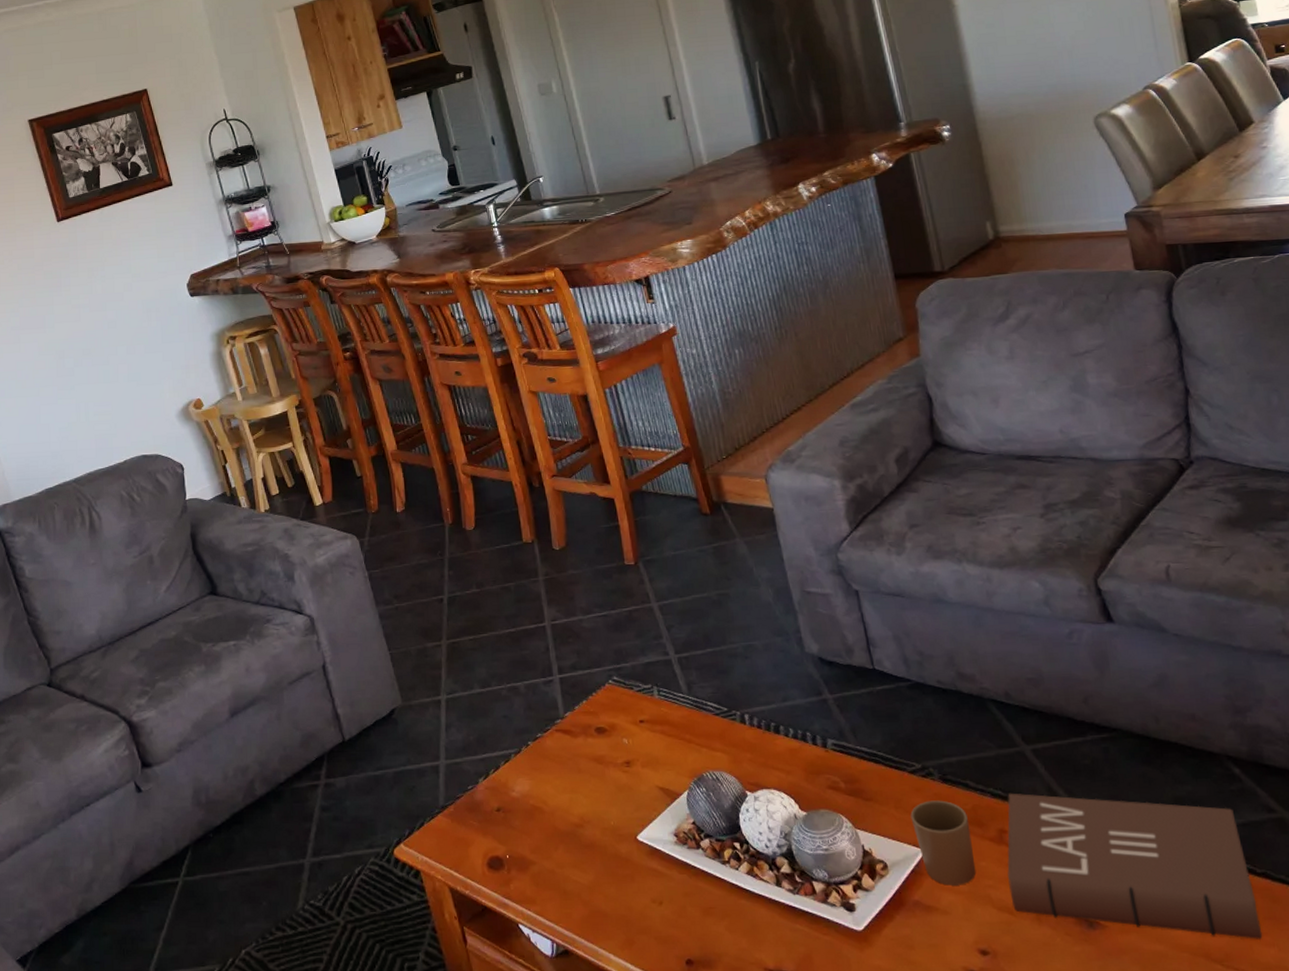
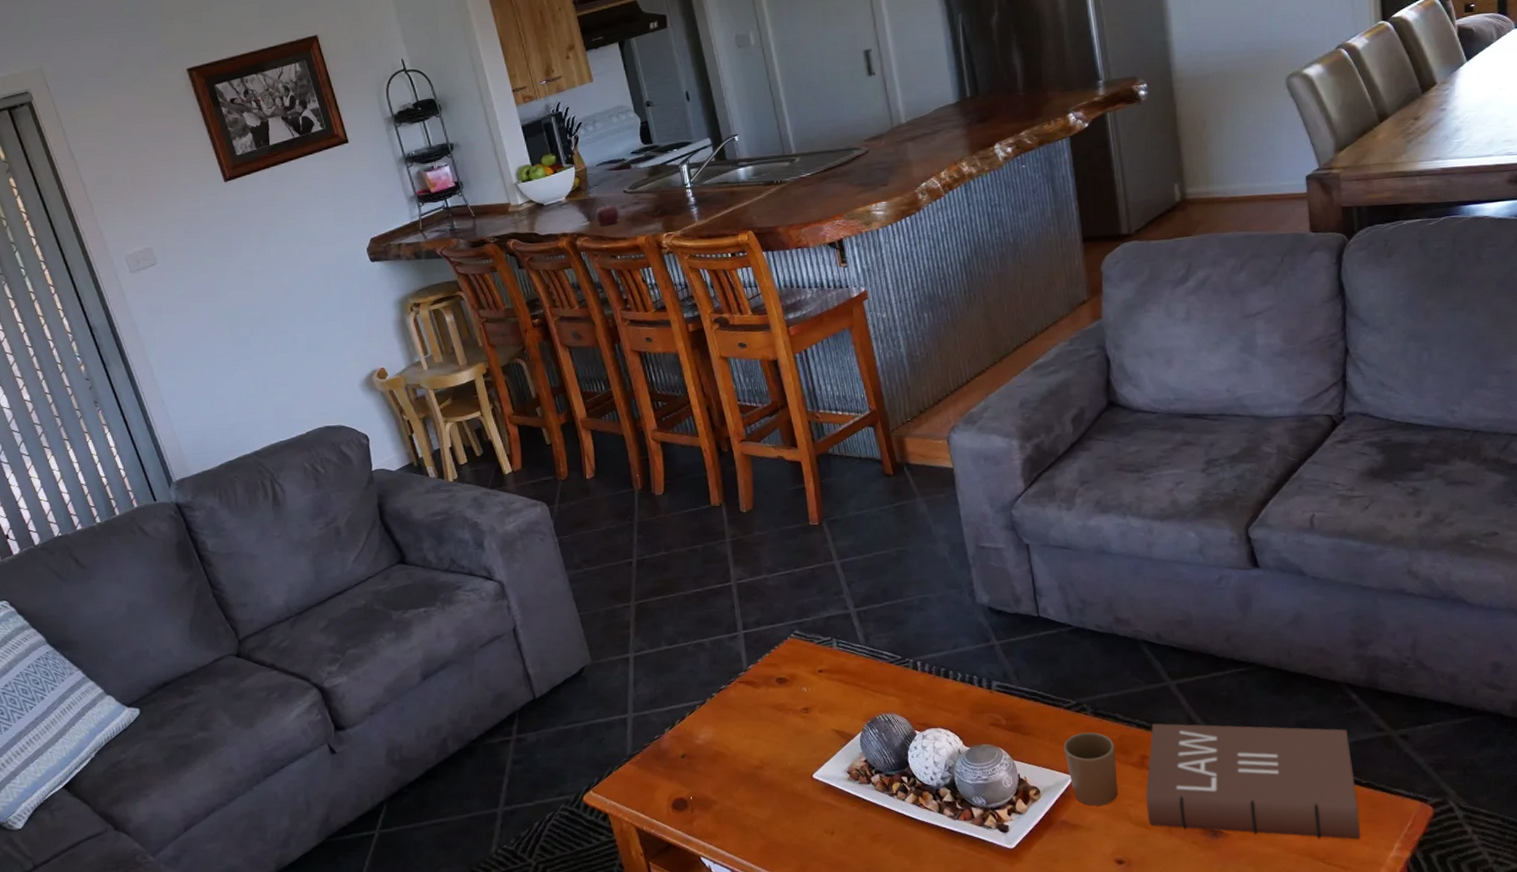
fruit: none [404,241,428,263] -> present [594,202,619,226]

